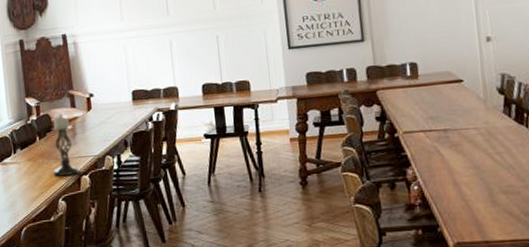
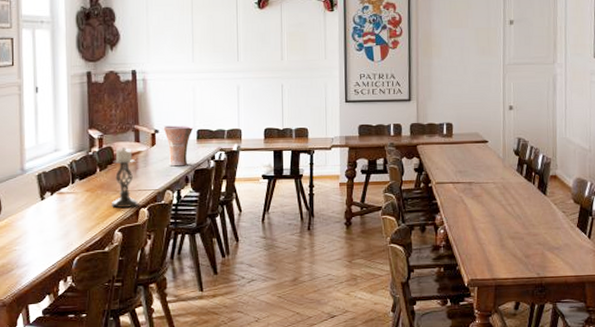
vase: none [97,87,128,131] -> present [163,125,194,167]

